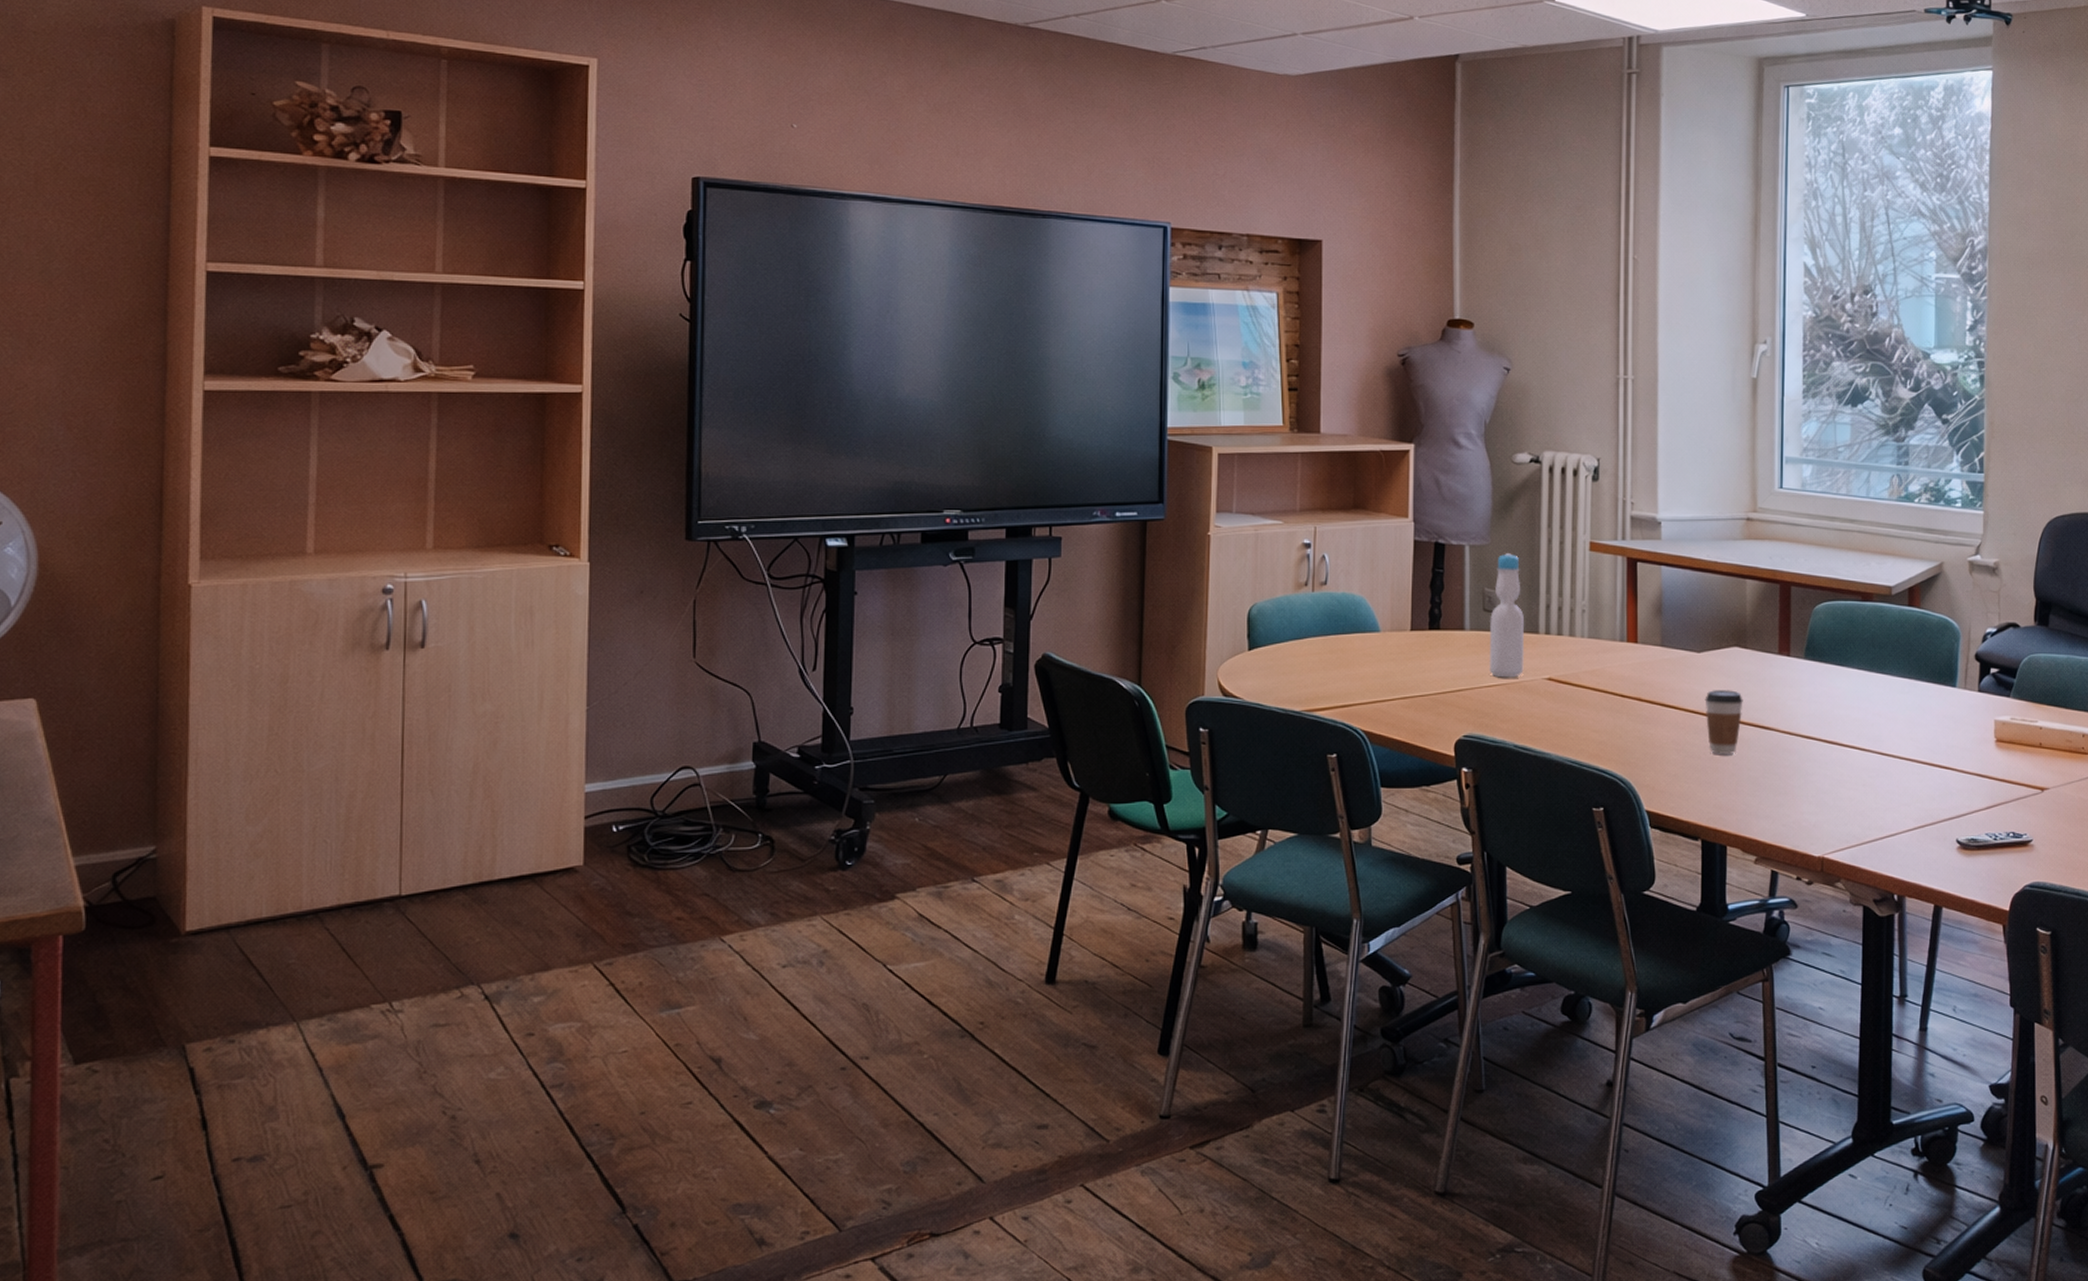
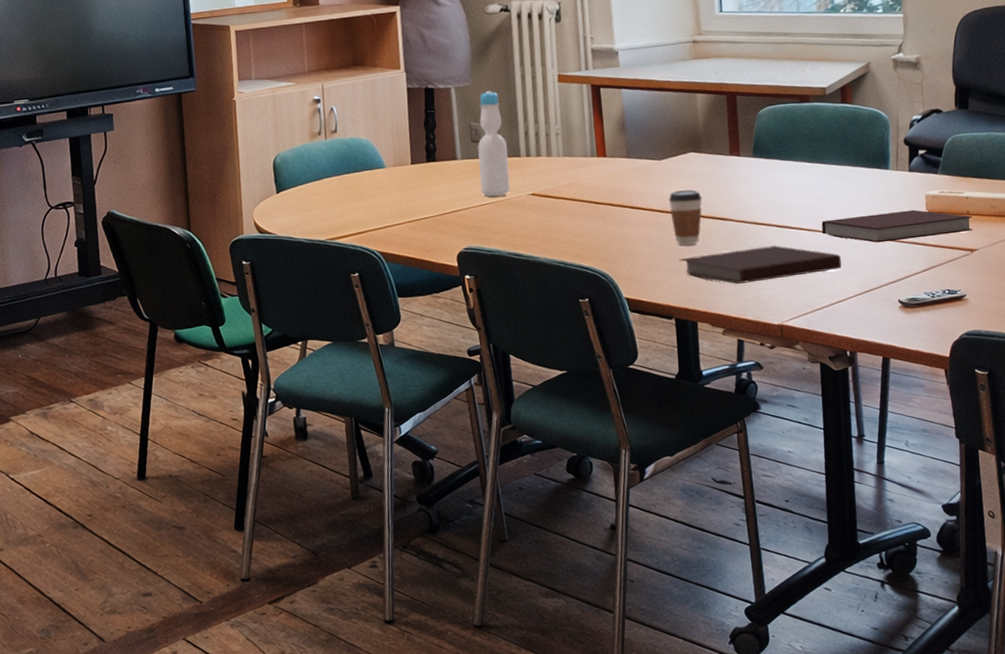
notebook: none [1711,763,1896,805] -> present [679,244,842,284]
notebook: none [1876,736,2045,771] -> present [821,209,972,243]

